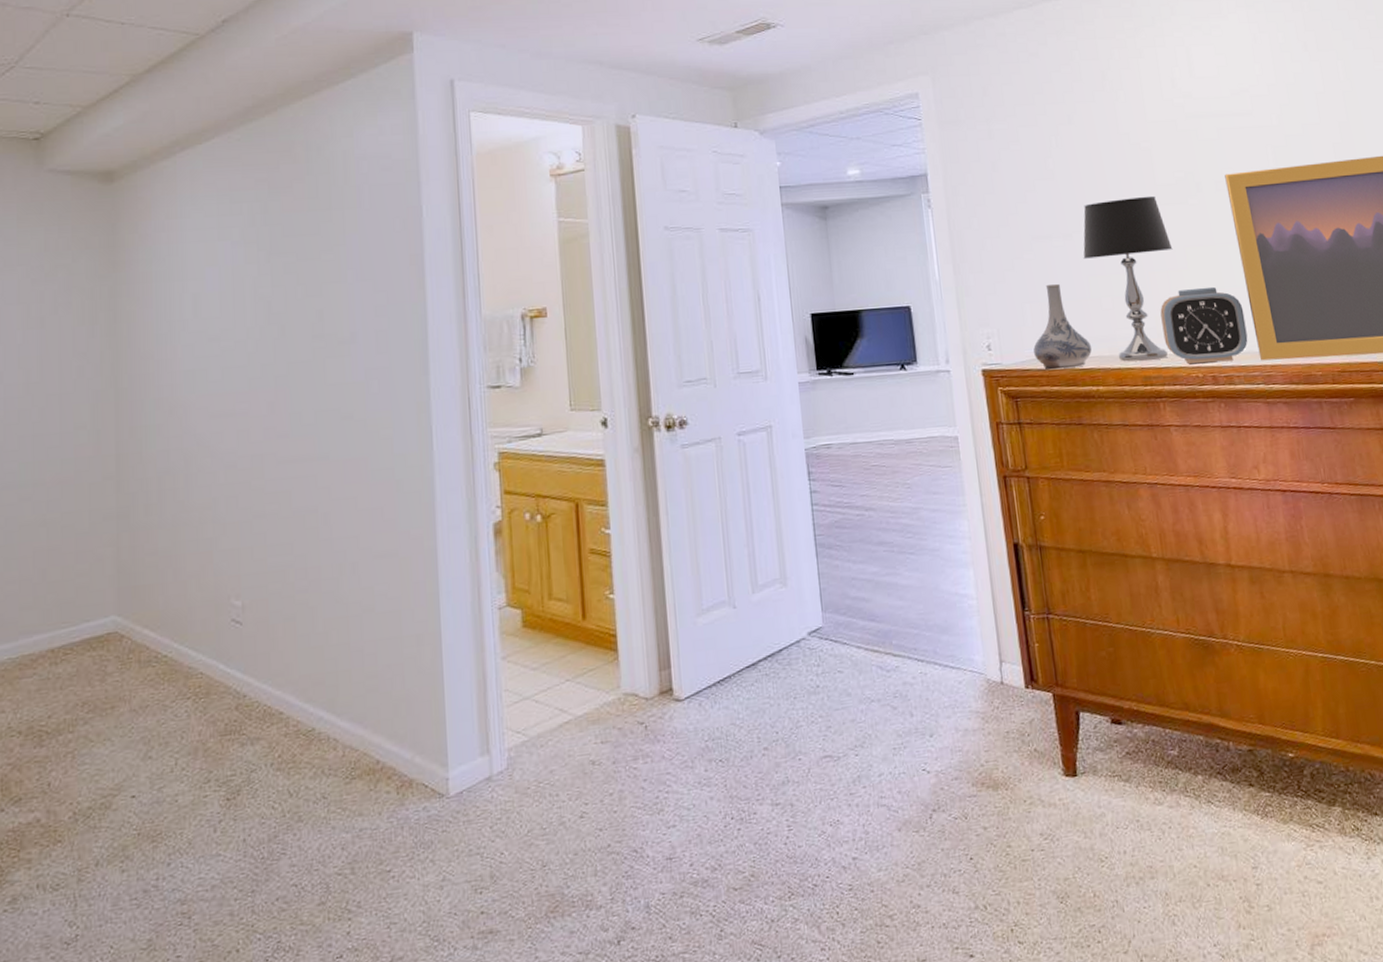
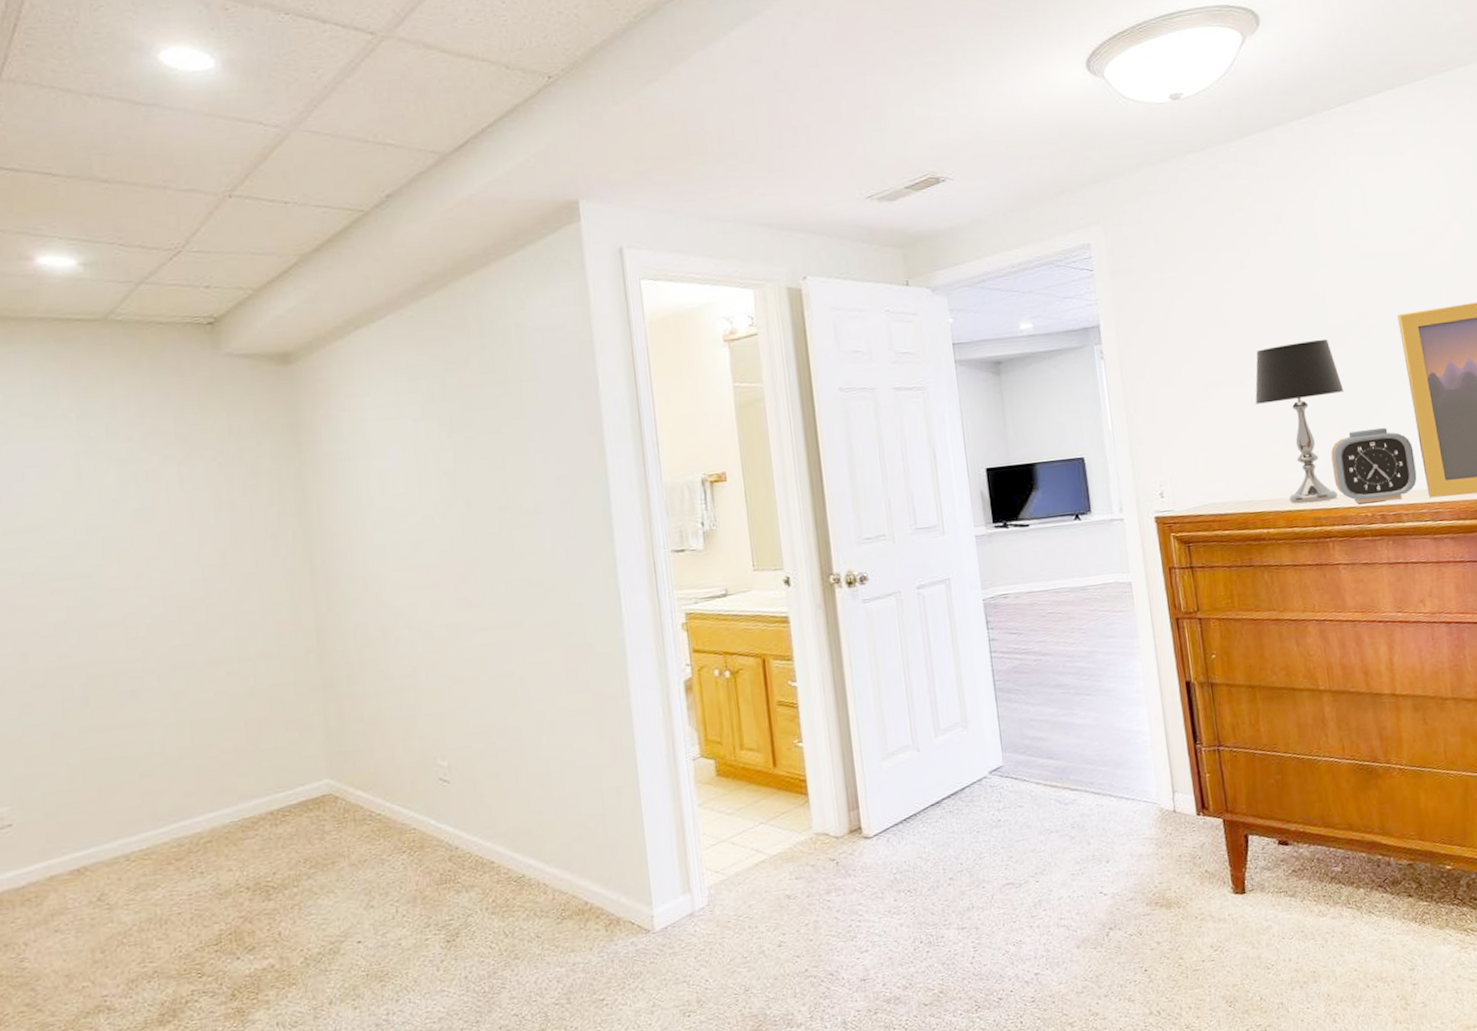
decorative vase: present [1033,284,1092,370] -> none [1205,430,1264,514]

